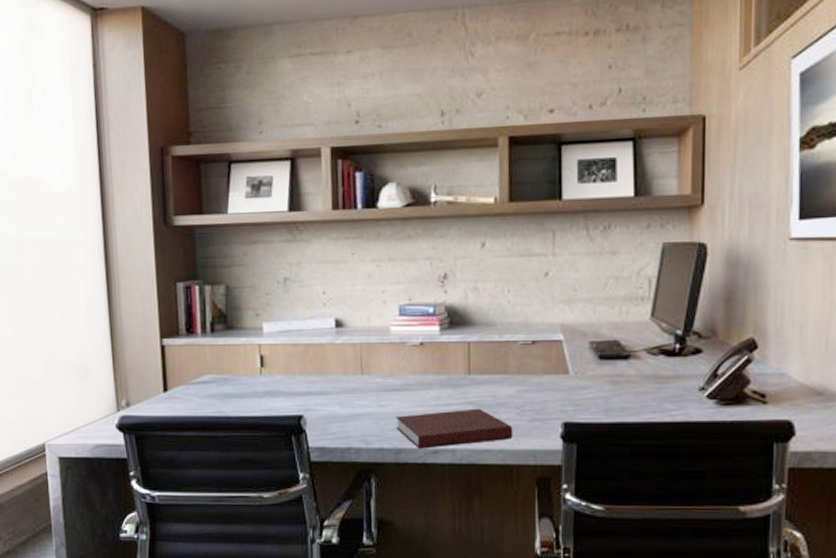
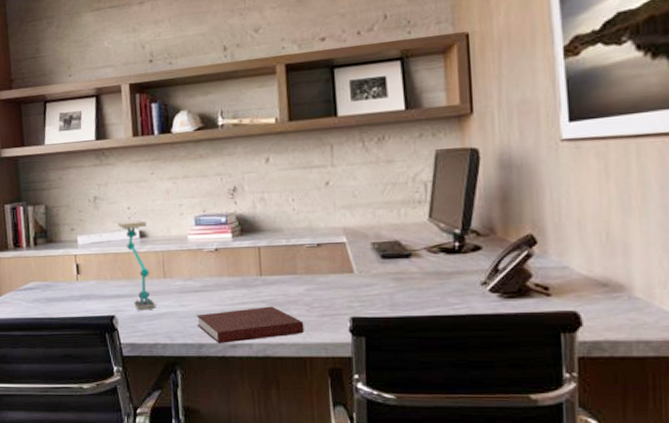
desk lamp: none [310,306,351,411] -> present [117,219,157,311]

